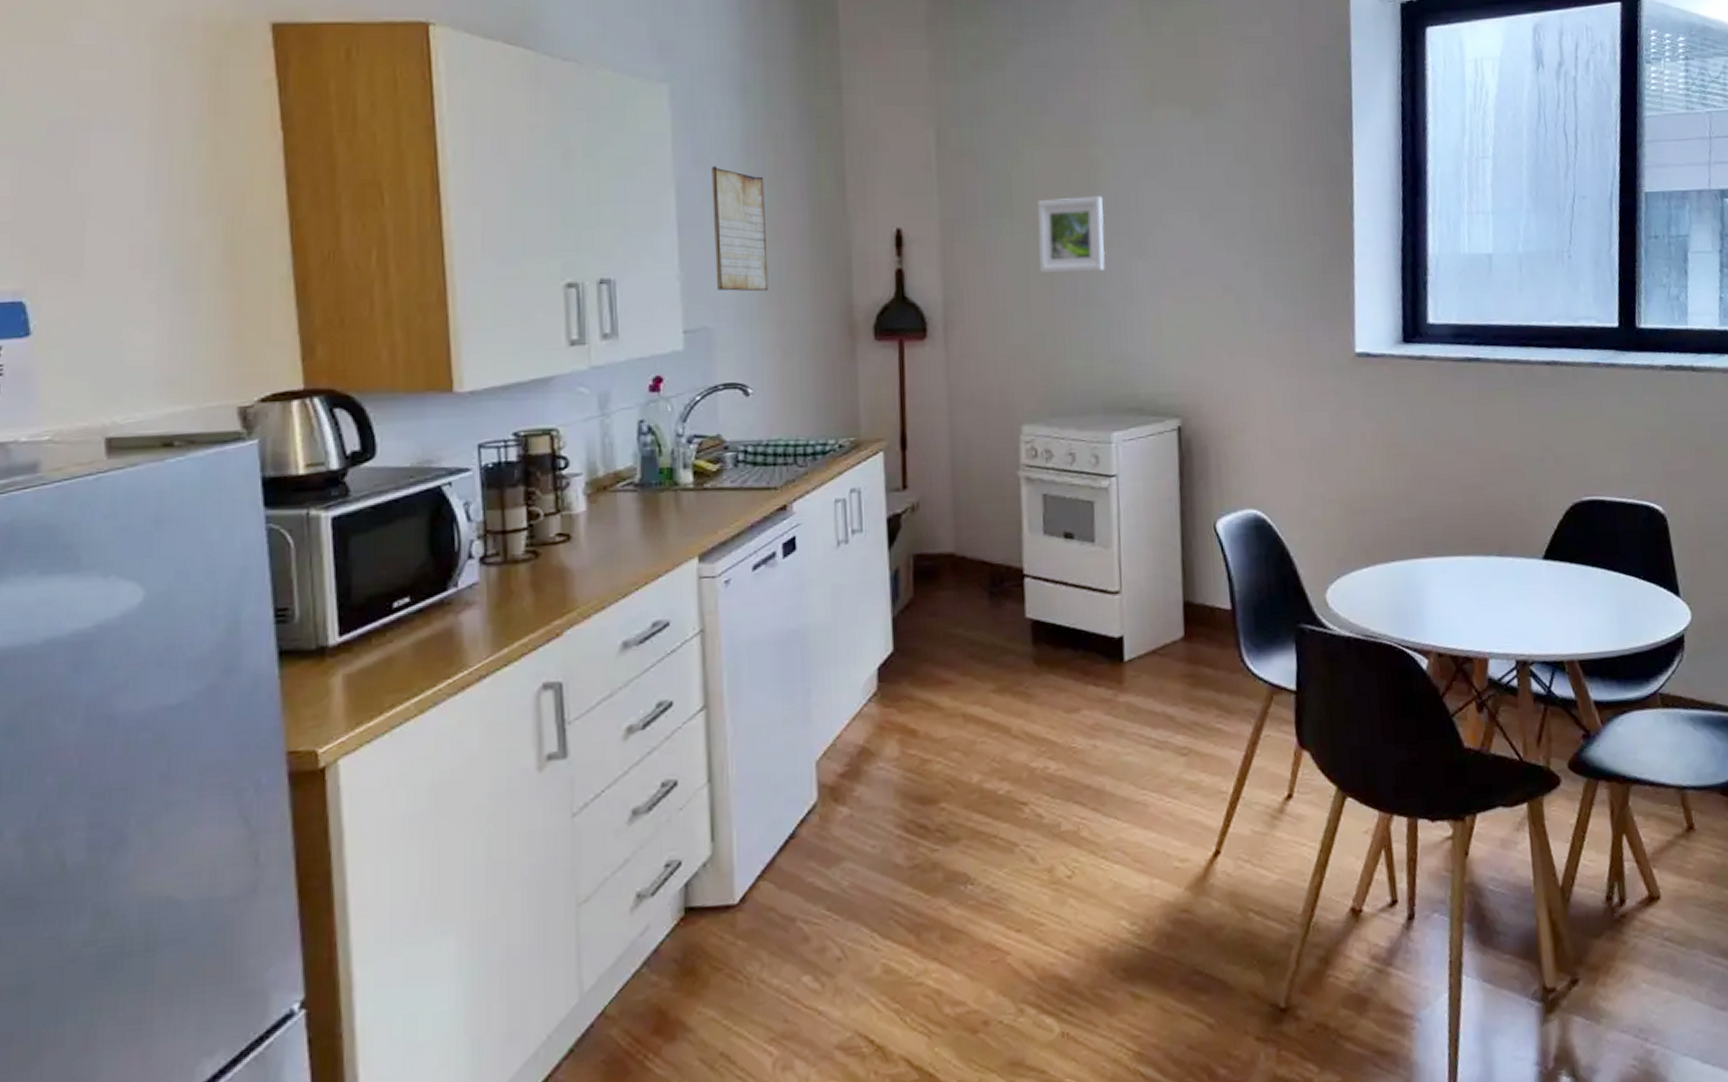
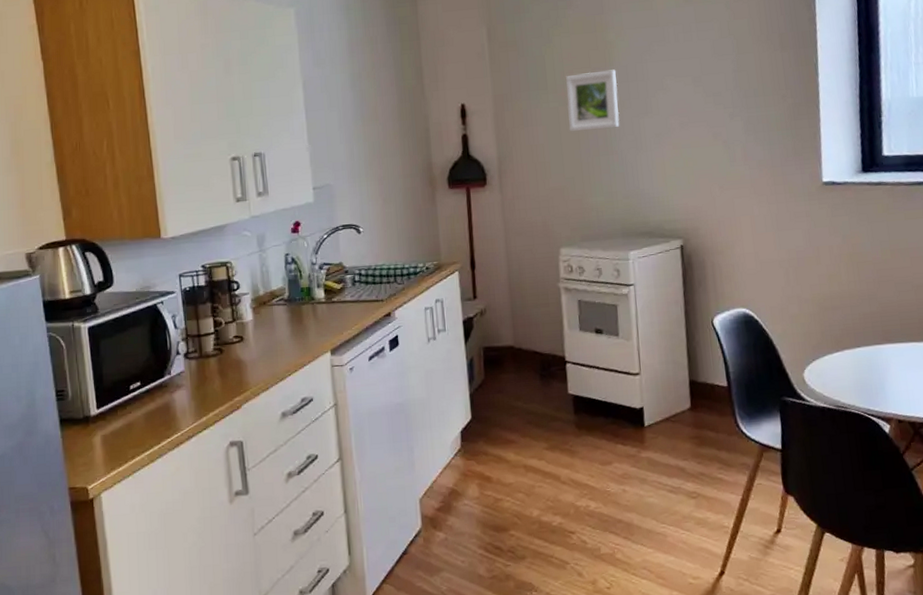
periodic table: present [712,165,769,292] -> none [327,65,371,157]

